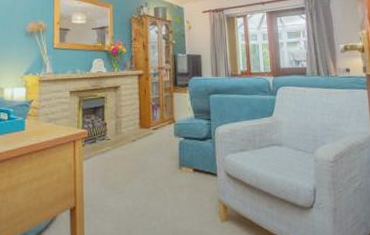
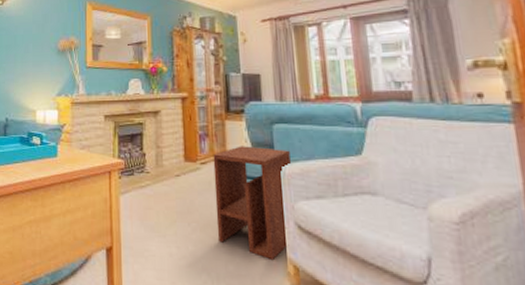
side table: none [163,113,223,203] -> present [213,146,291,261]

